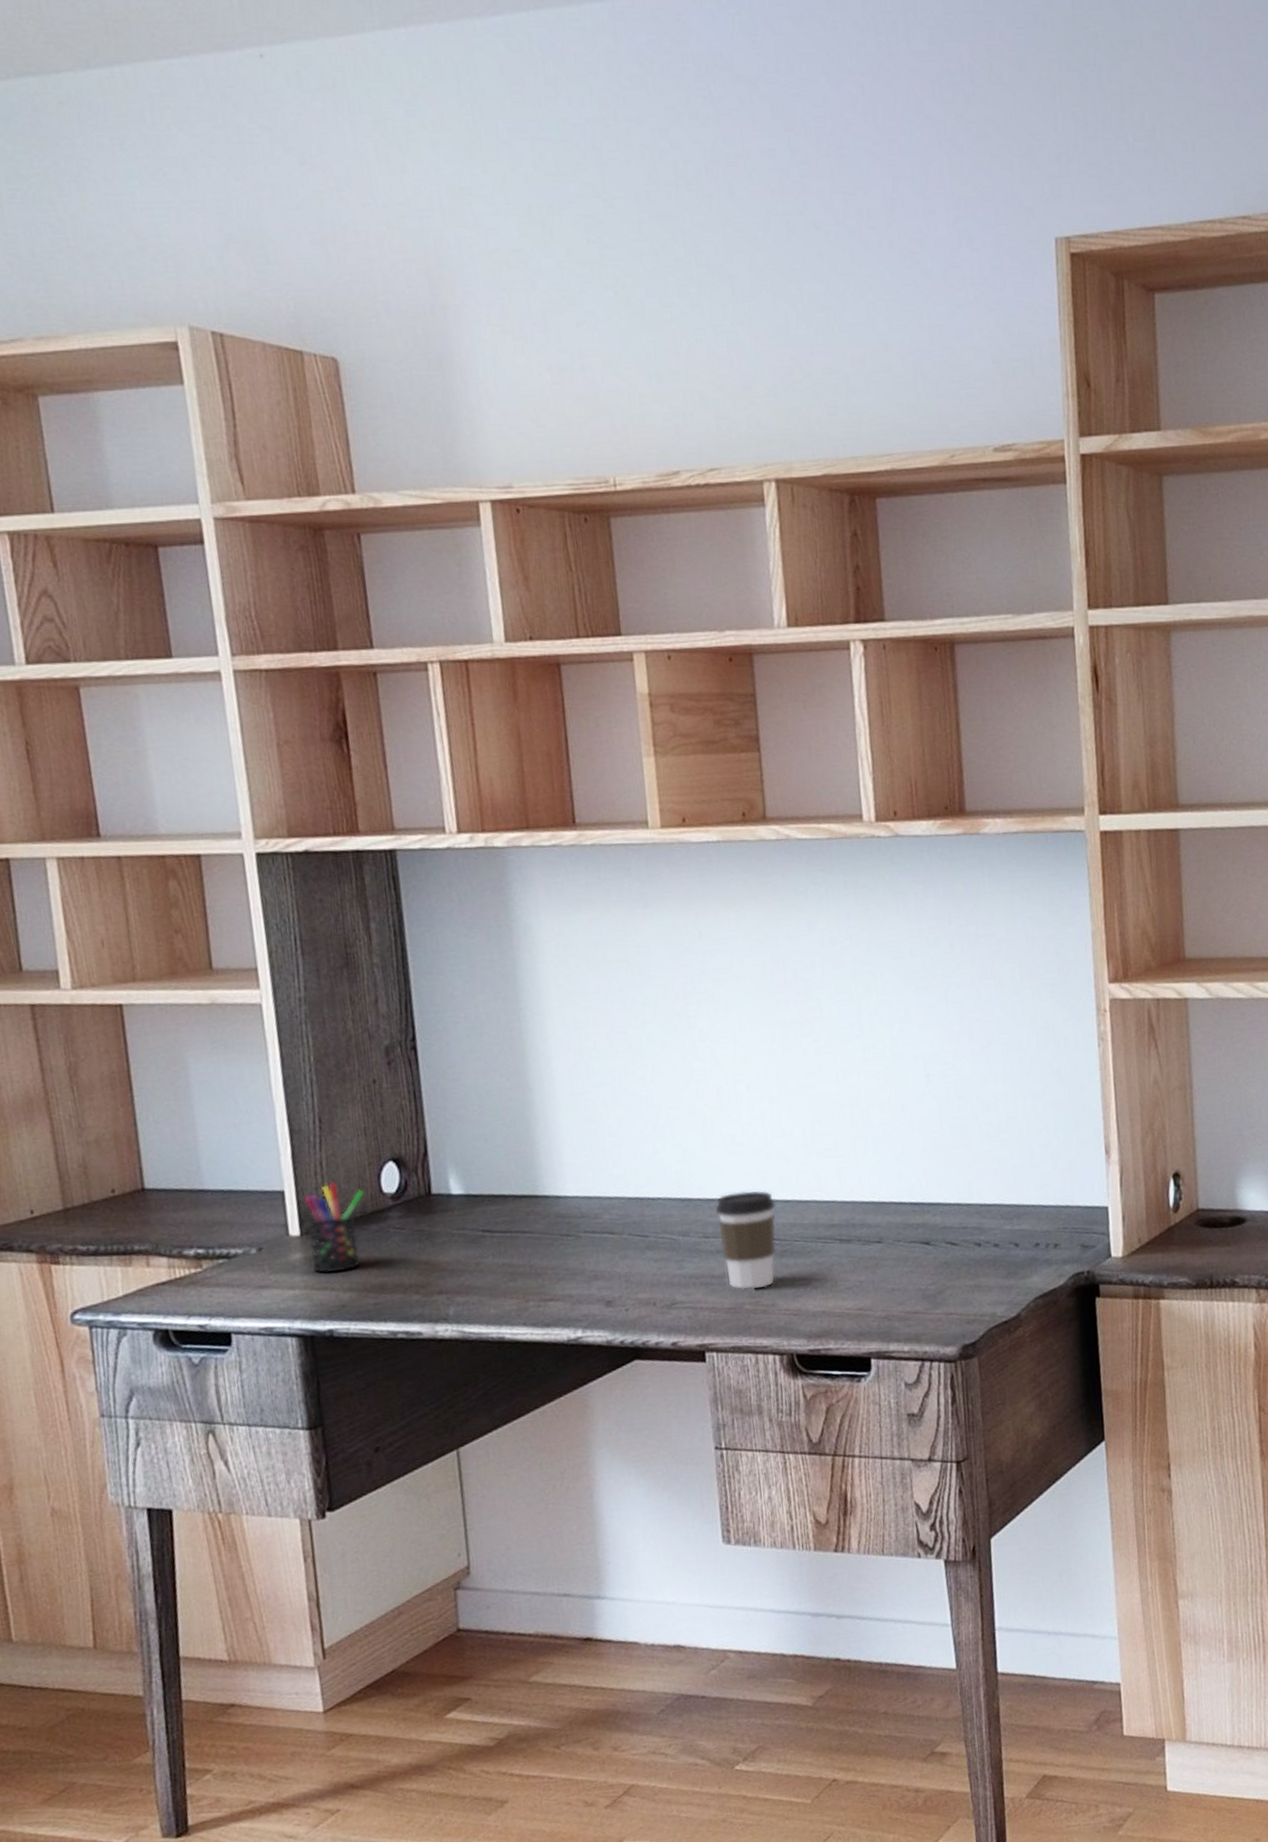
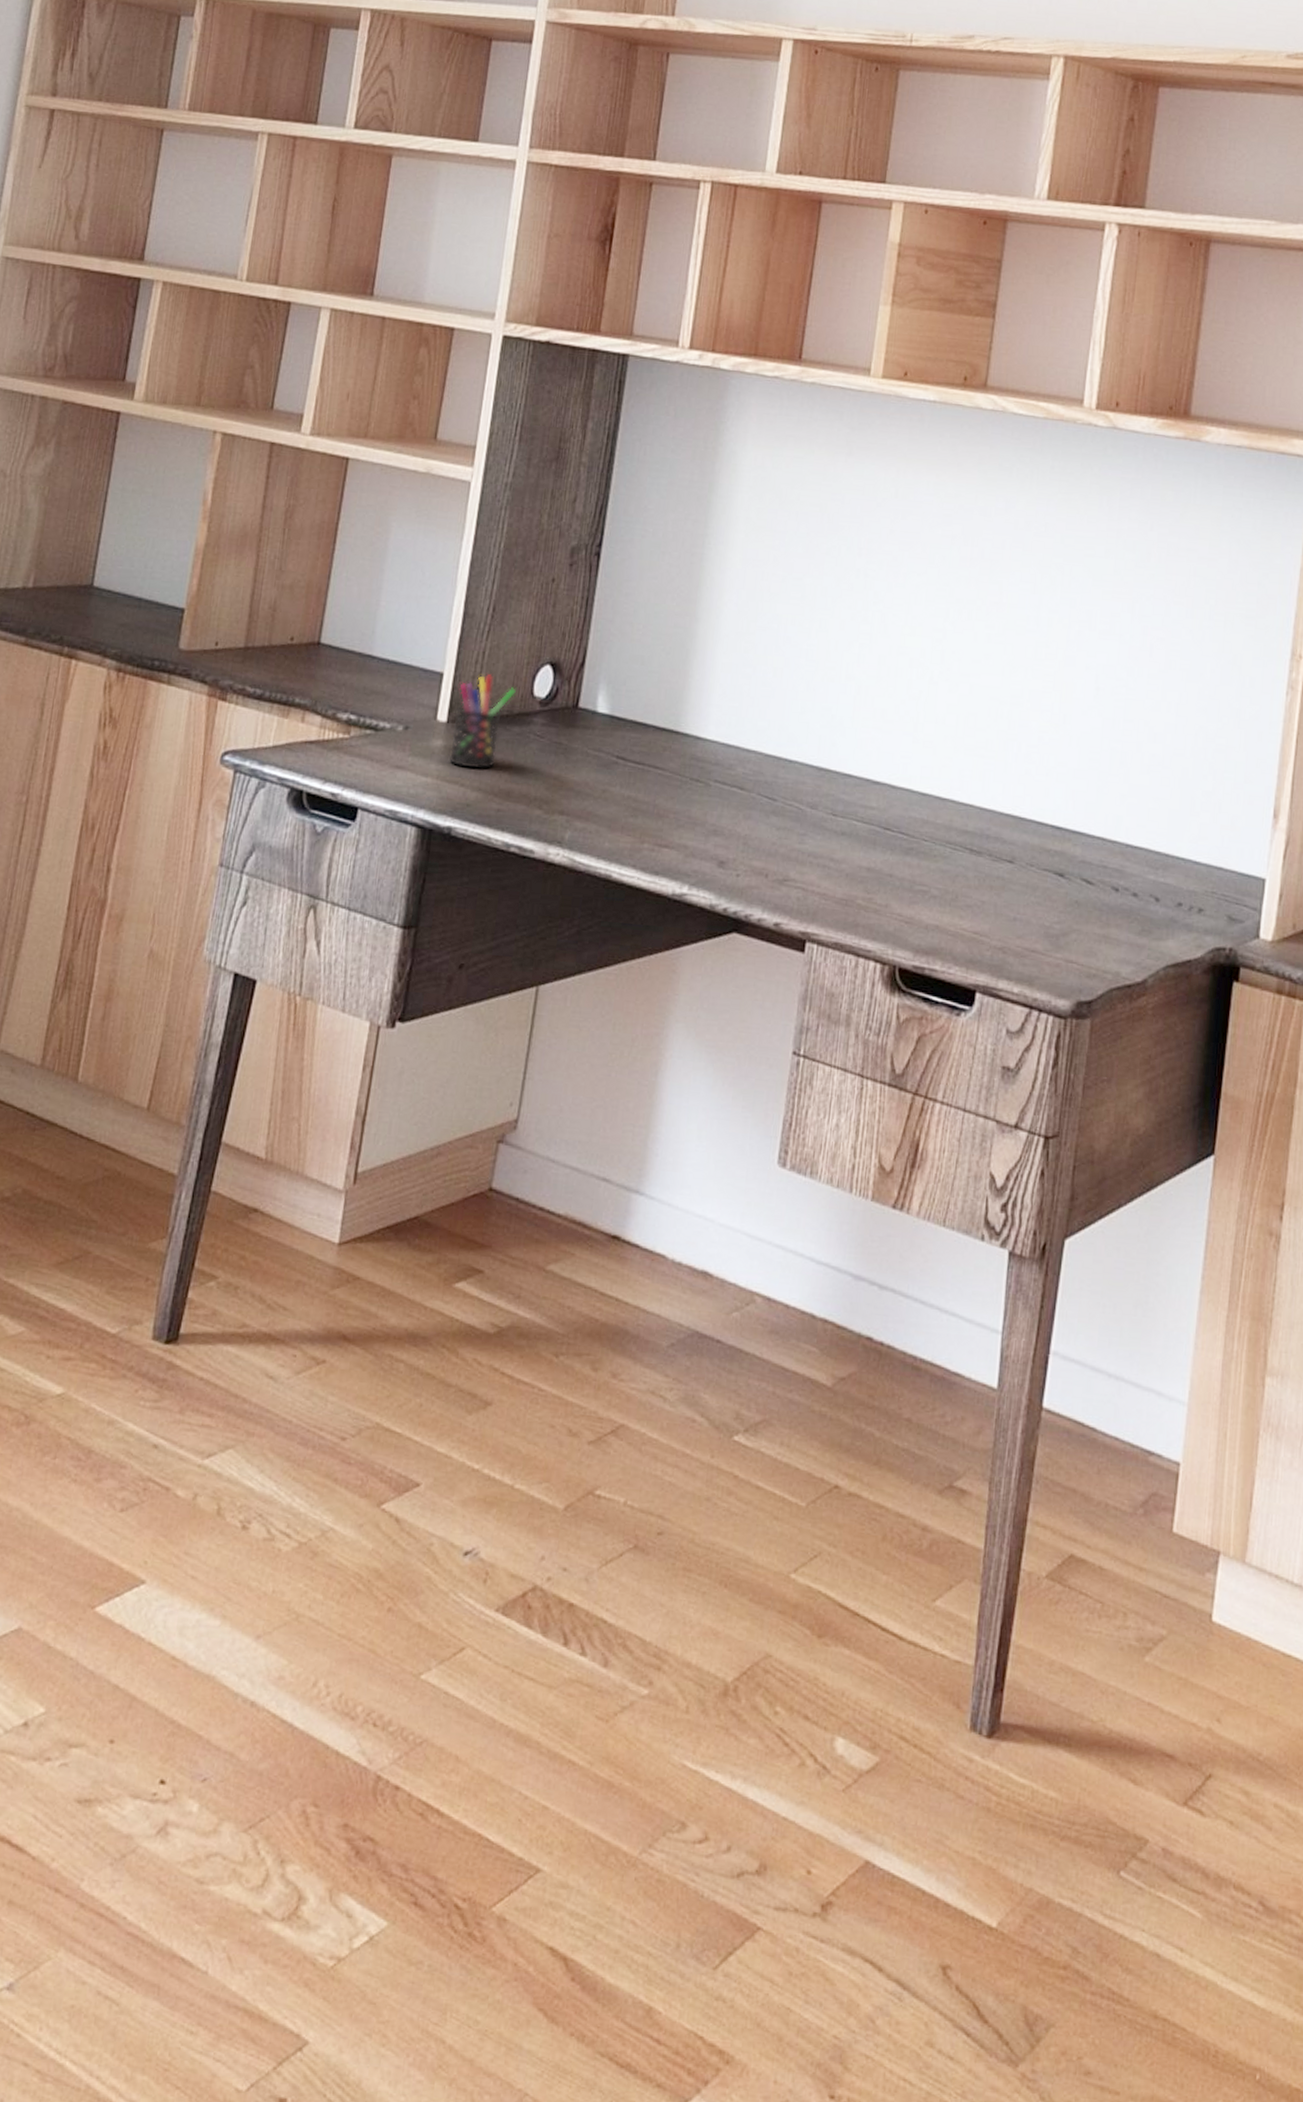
coffee cup: present [715,1190,776,1290] -> none [847,772,912,885]

